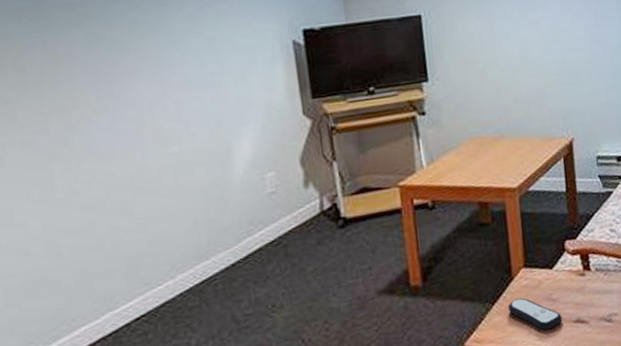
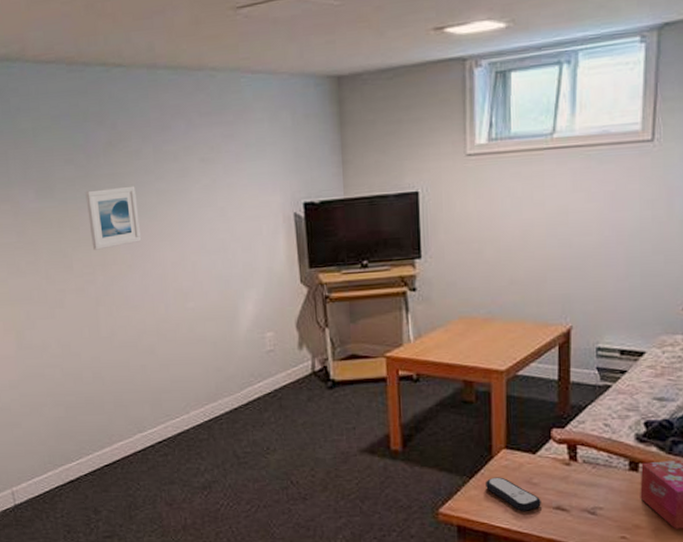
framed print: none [34,16,111,94] -> present [85,186,142,250]

